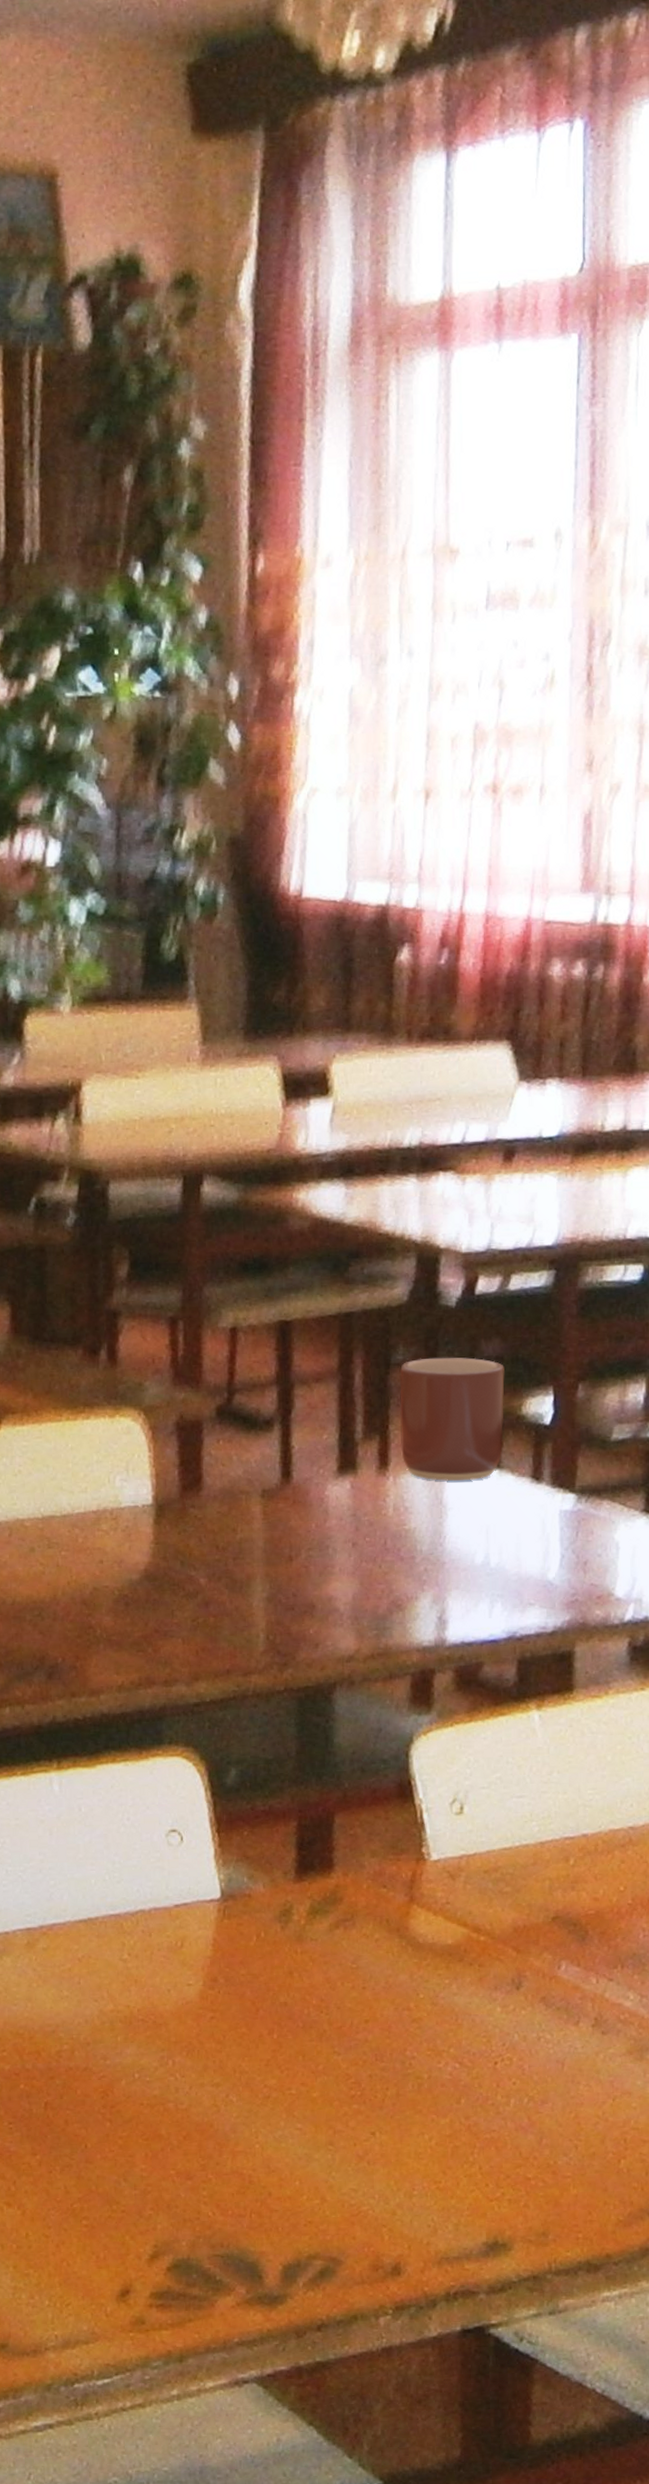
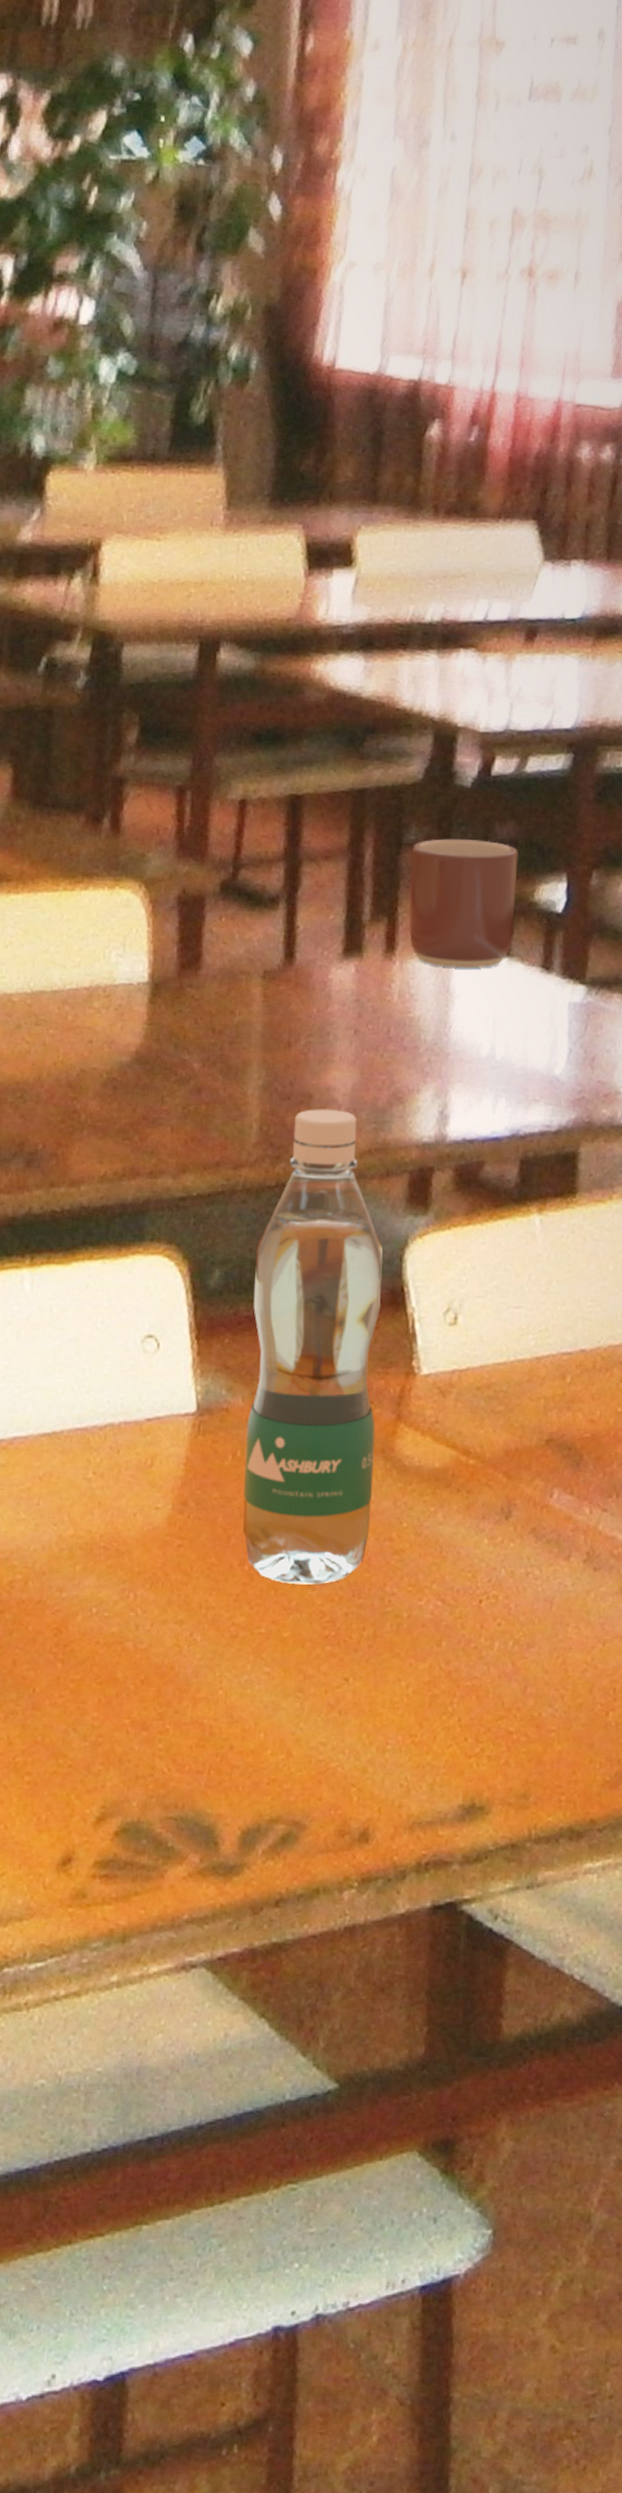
bottle: none [268,1617,390,2051] -> present [242,1109,383,1585]

